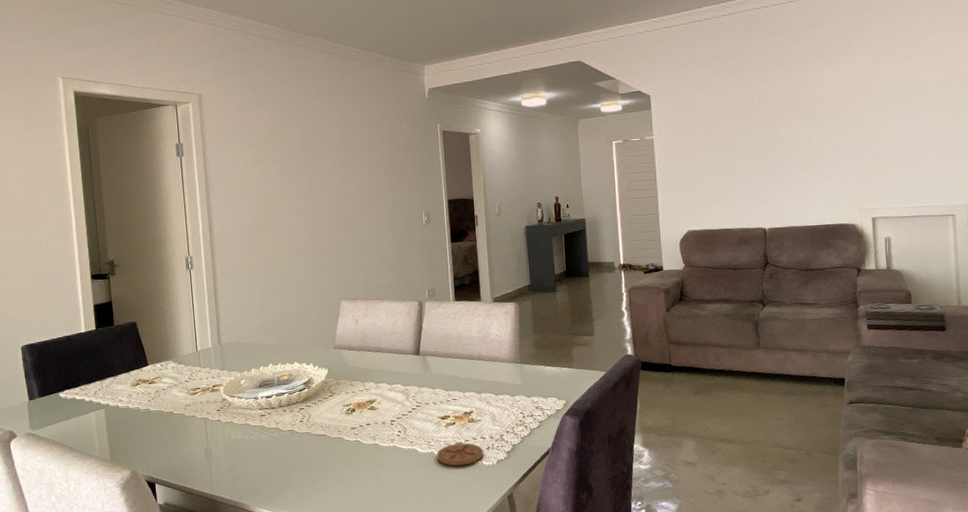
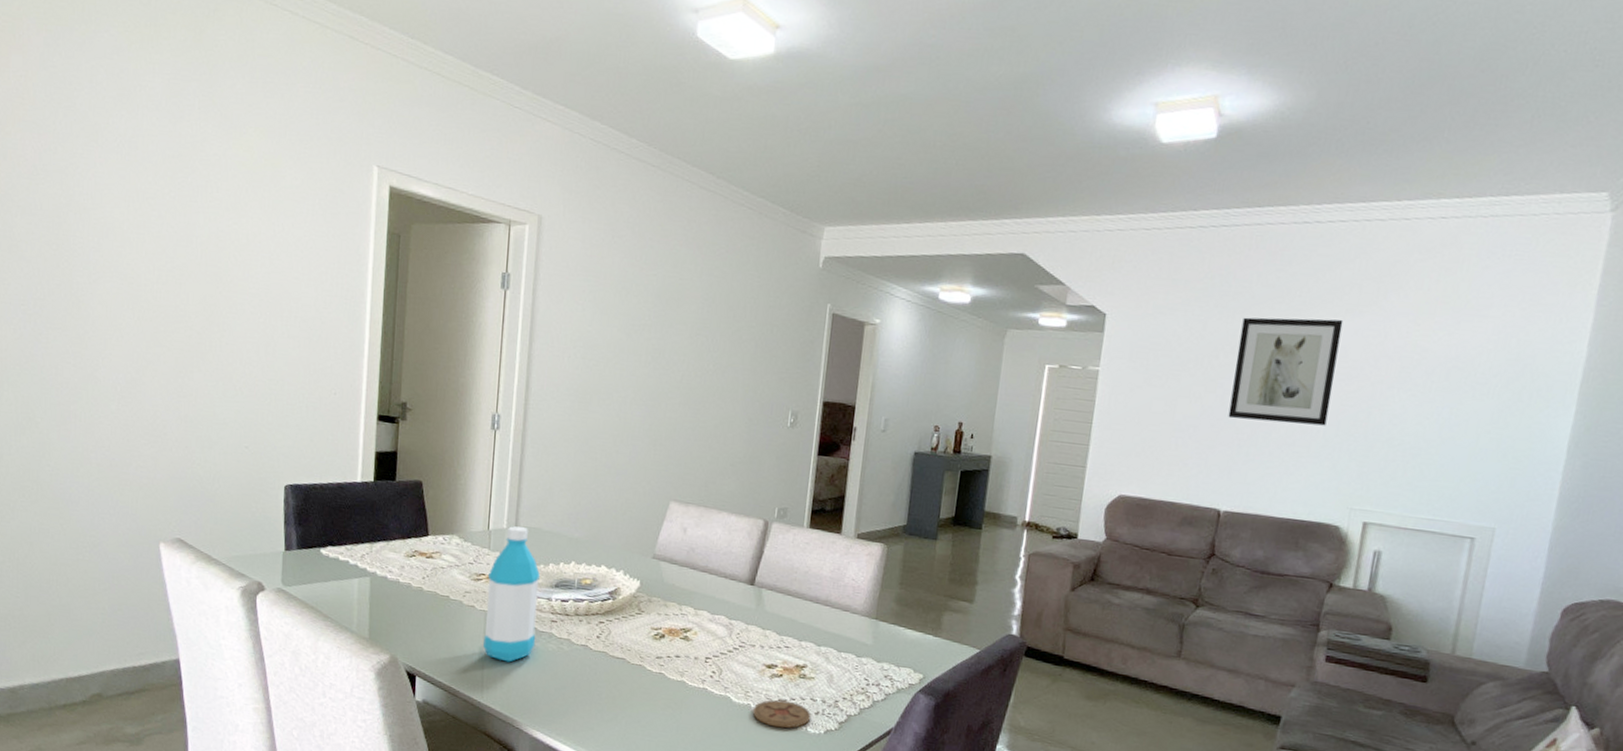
water bottle: none [202,344,251,457] -> present [483,526,541,663]
wall art: none [752,69,829,158] -> present [1228,317,1344,426]

